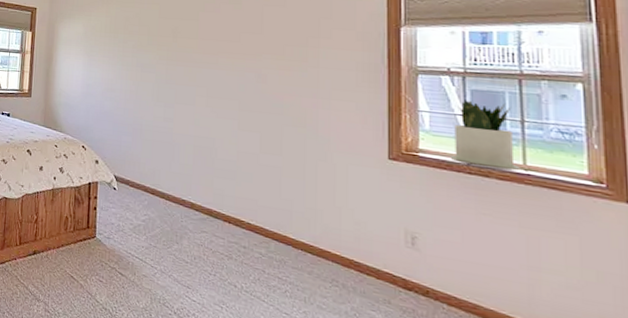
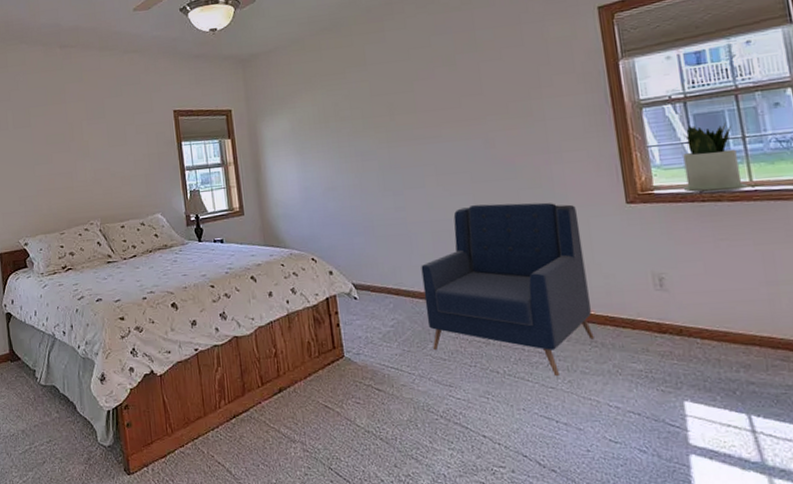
armchair: none [176,129,338,304] -> present [421,202,594,376]

